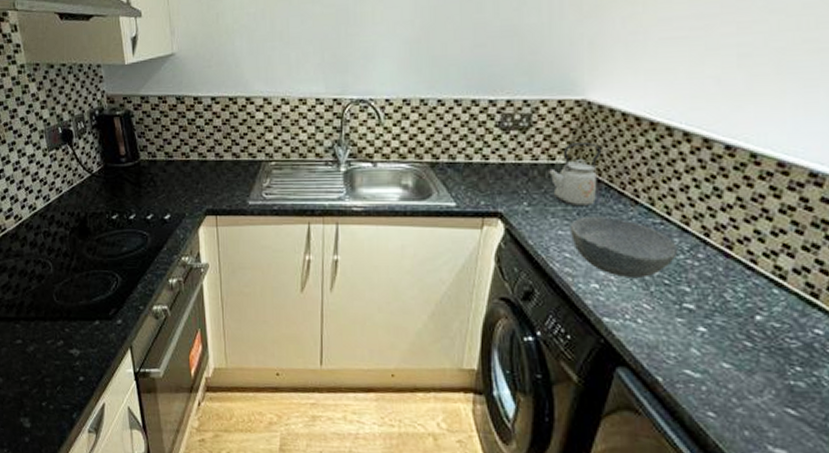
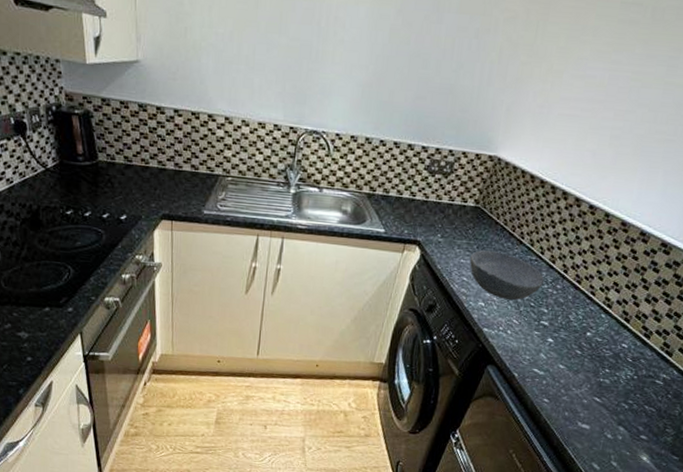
kettle: present [547,143,602,207] -> none [459,190,503,243]

